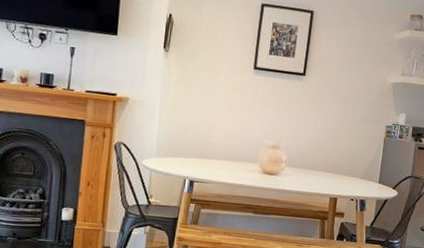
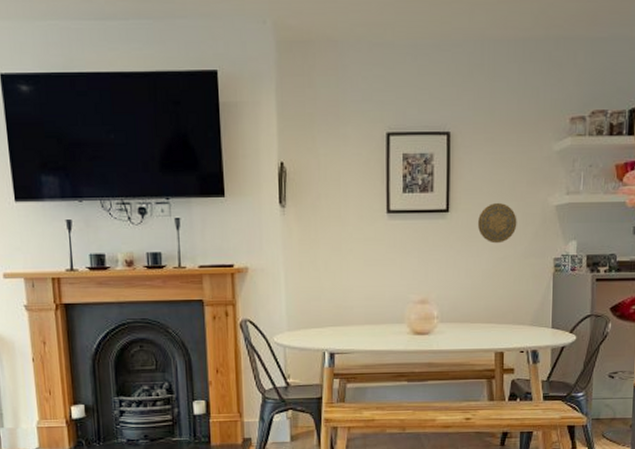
decorative plate: none [327,73,360,108] -> present [477,202,517,244]

